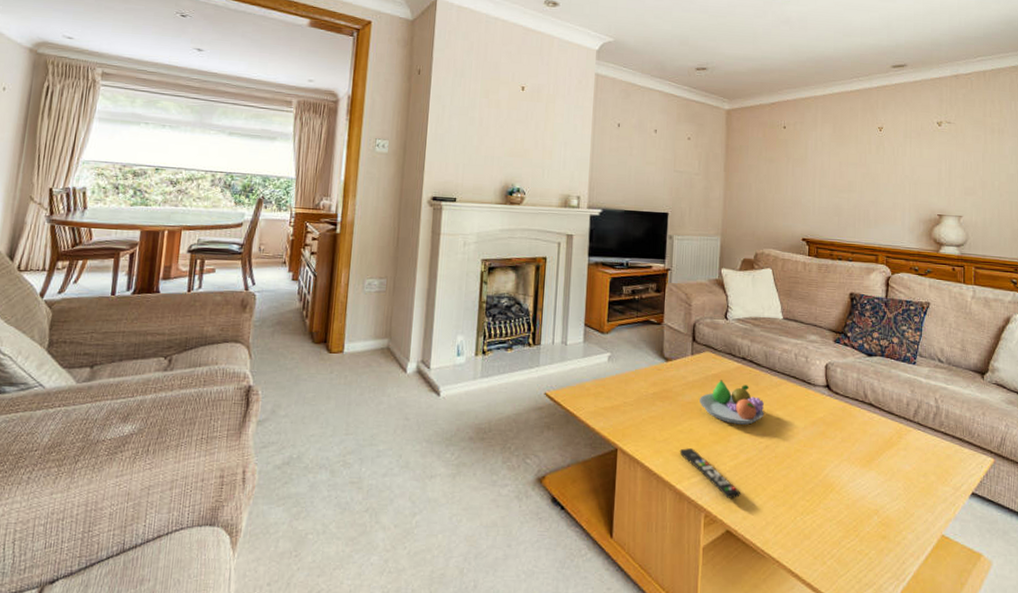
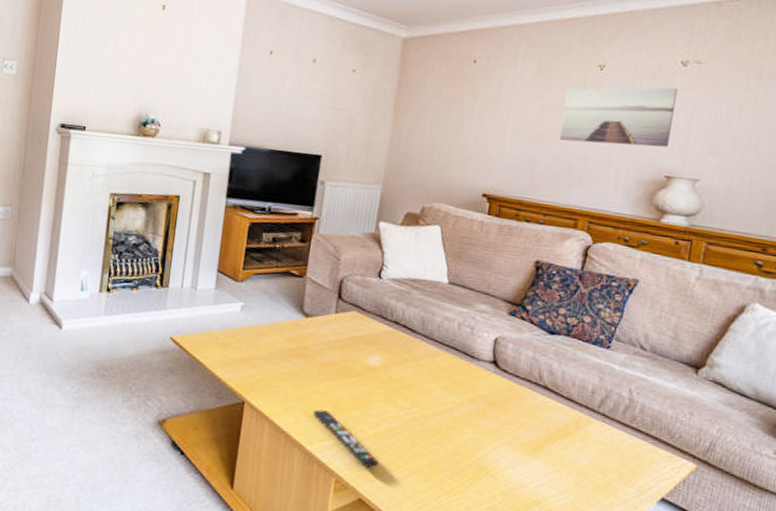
fruit bowl: present [699,380,764,425] -> none [340,343,415,394]
wall art: none [856,143,937,191] -> present [559,87,678,147]

